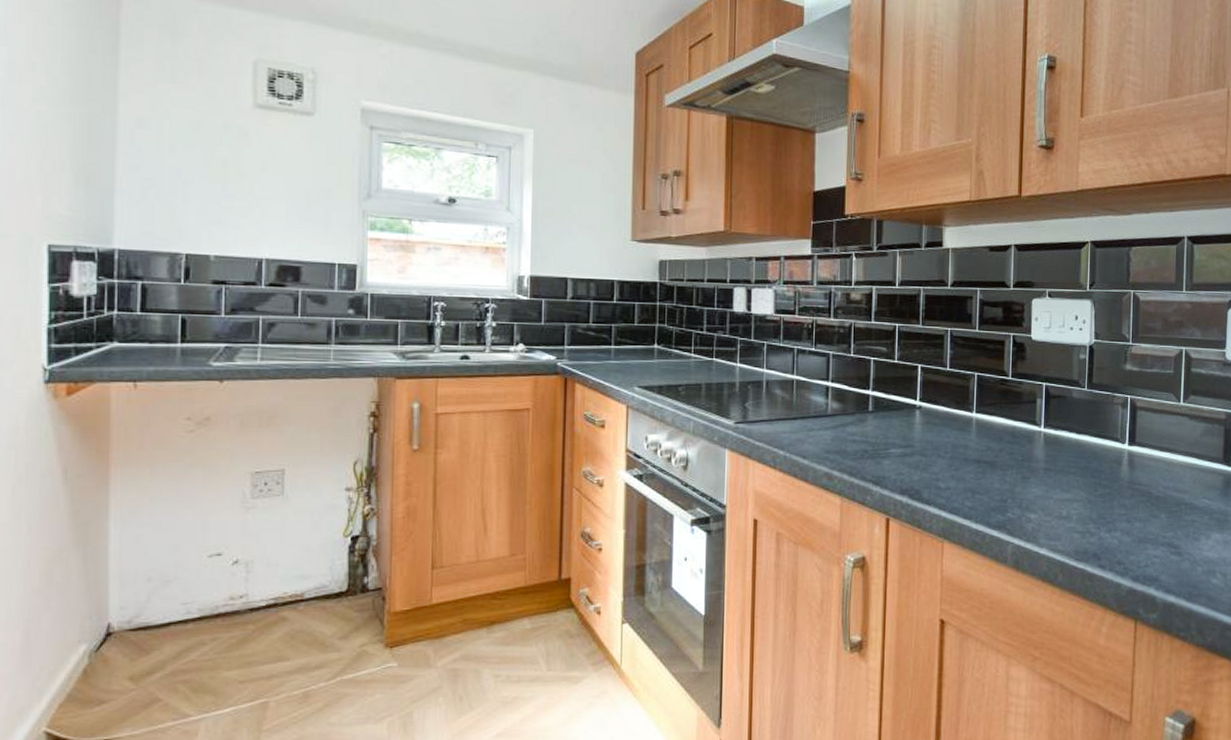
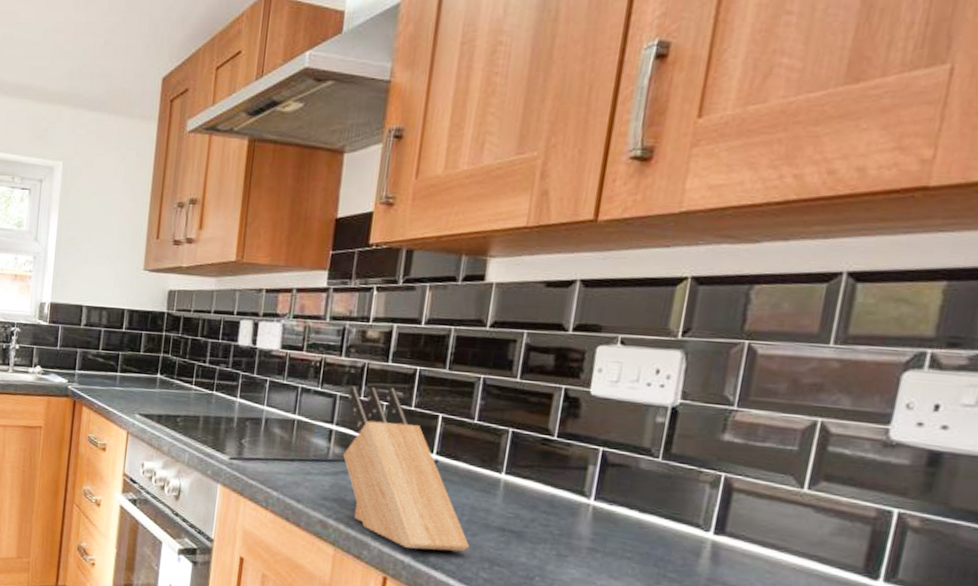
knife block: none [840,344,954,488] -> present [342,386,469,552]

